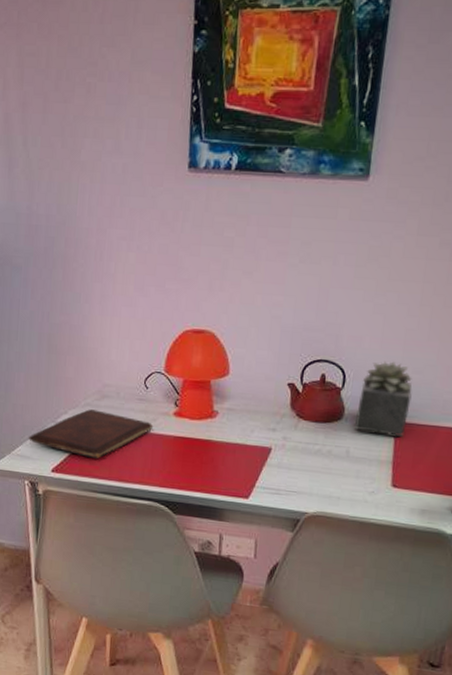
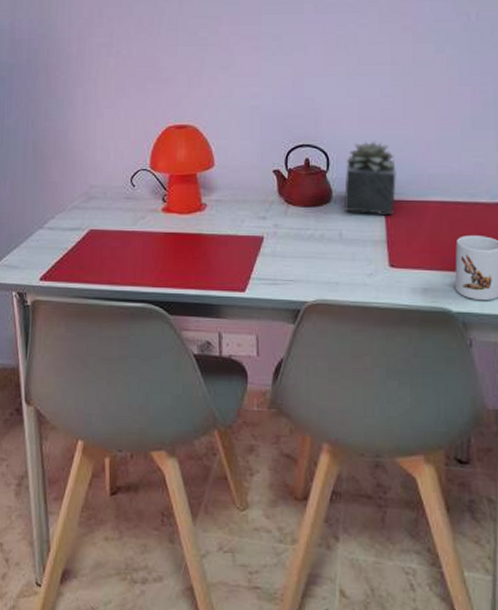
book: present [29,409,153,459] -> none [16,212,141,262]

